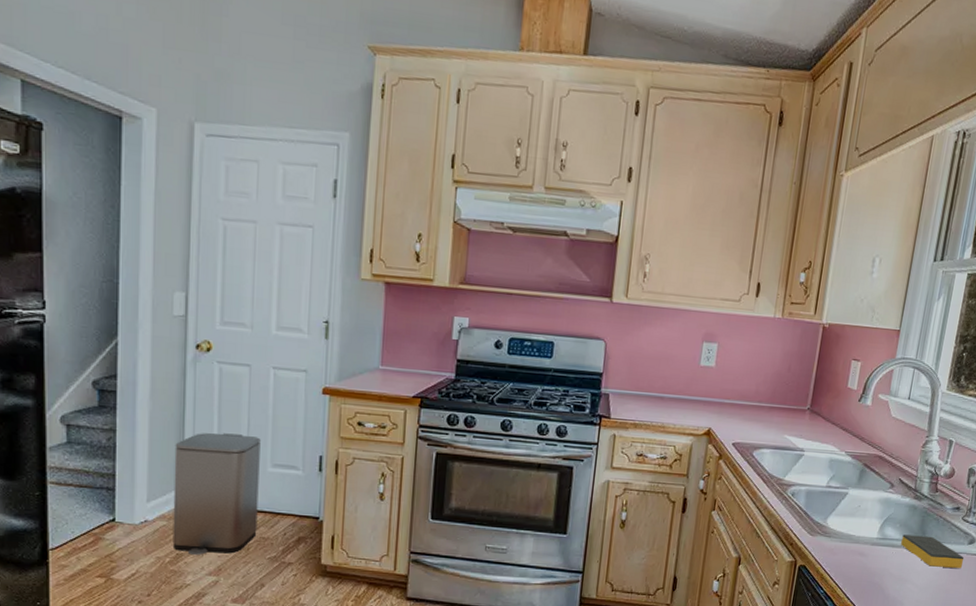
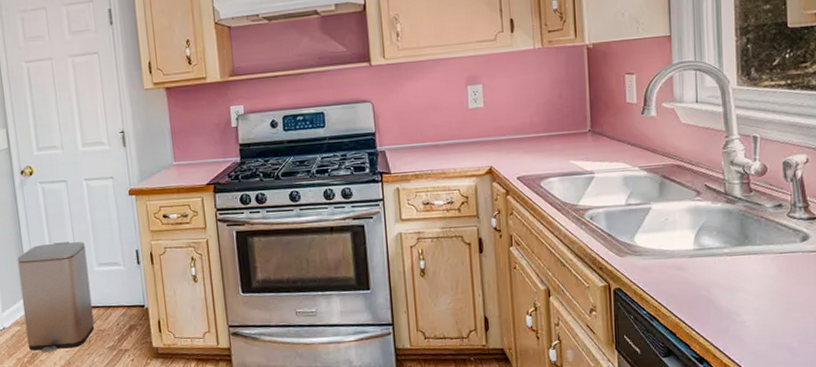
sponge: present [901,534,965,568] -> none [722,239,800,271]

